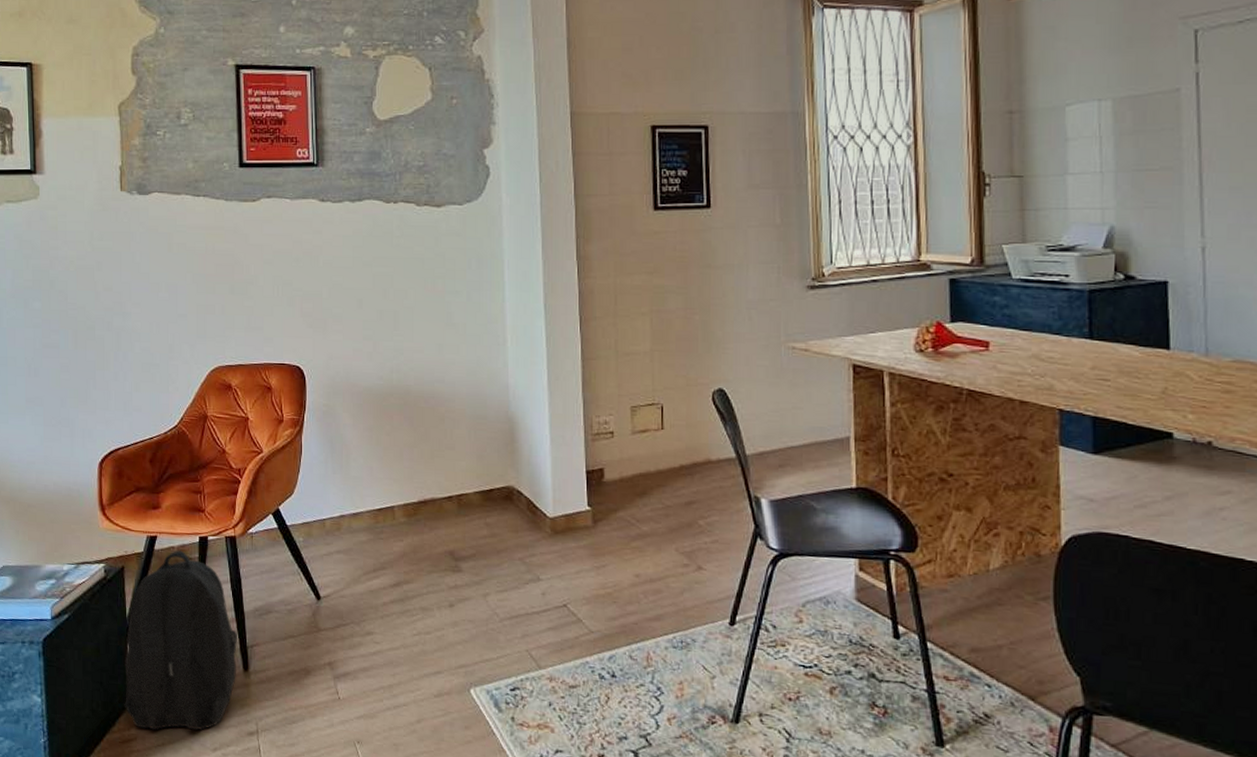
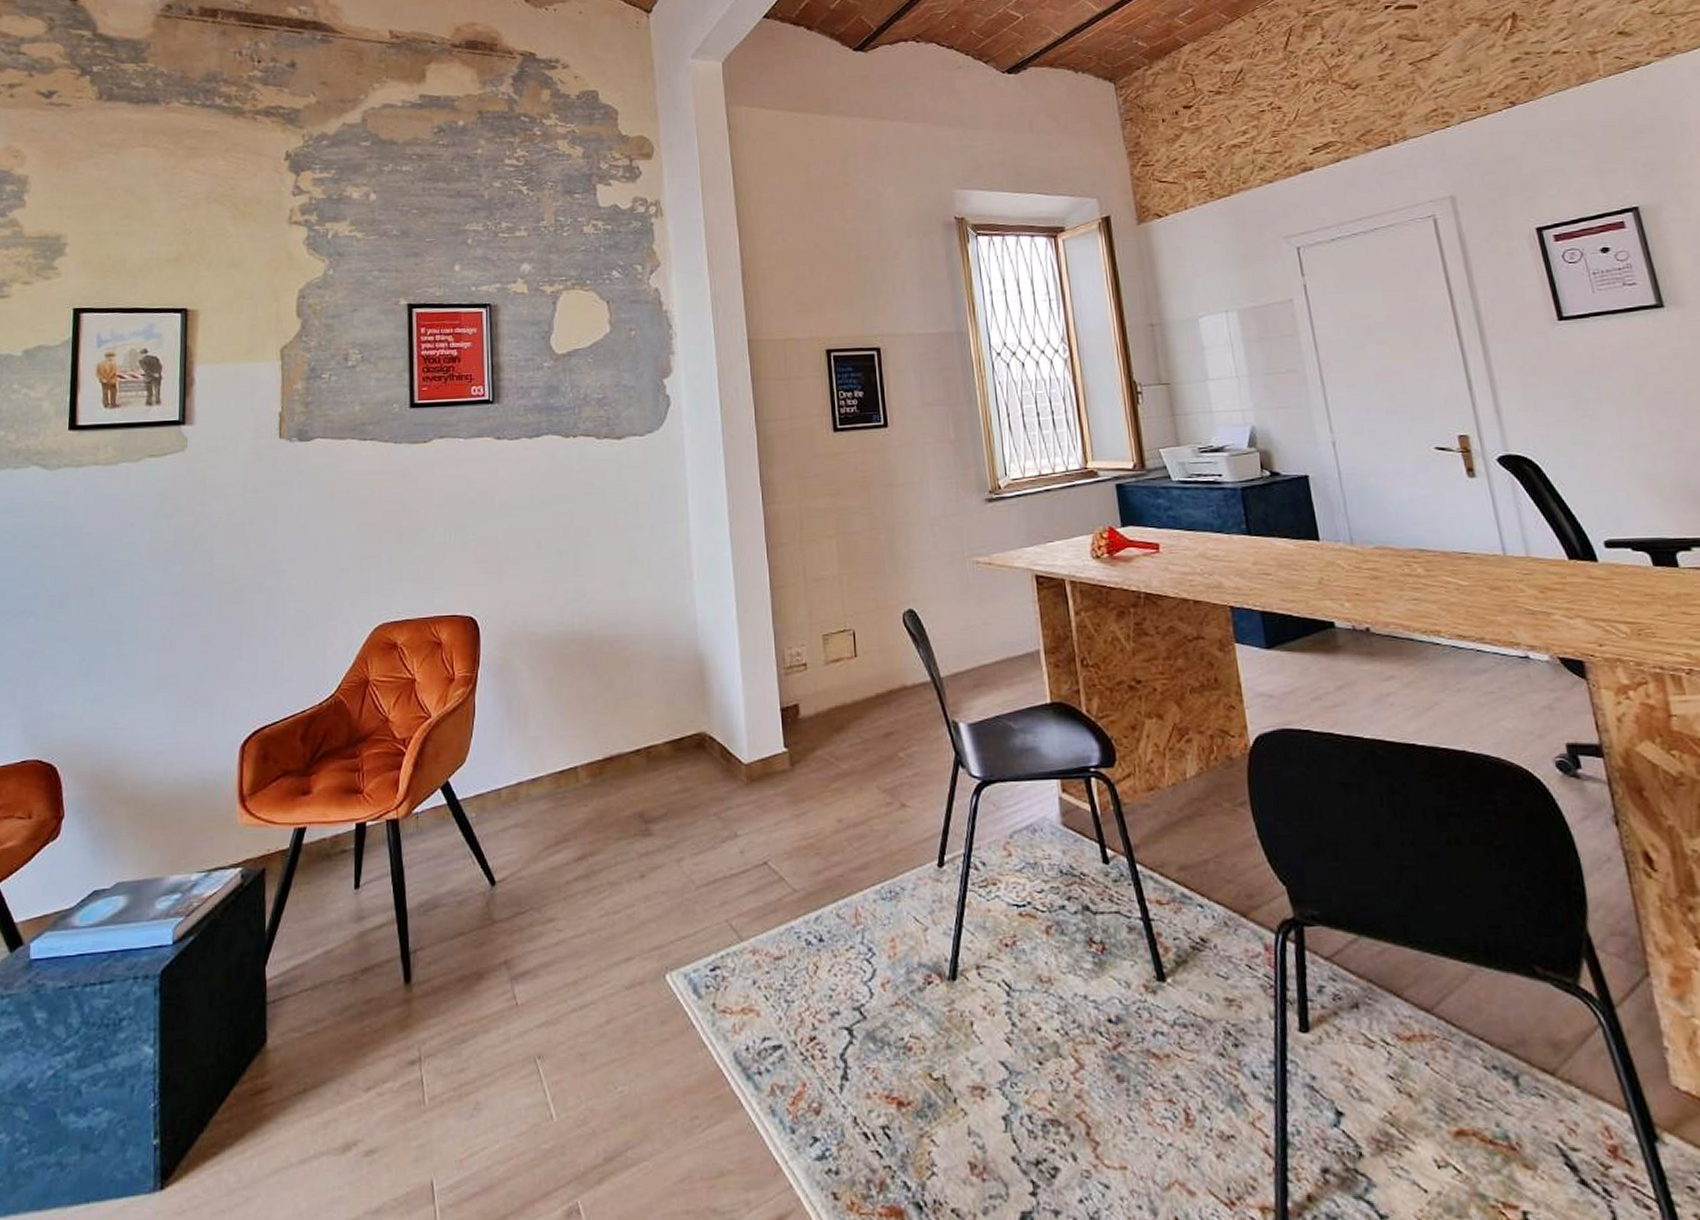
backpack: present [124,550,237,730] -> none [258,841,398,1073]

